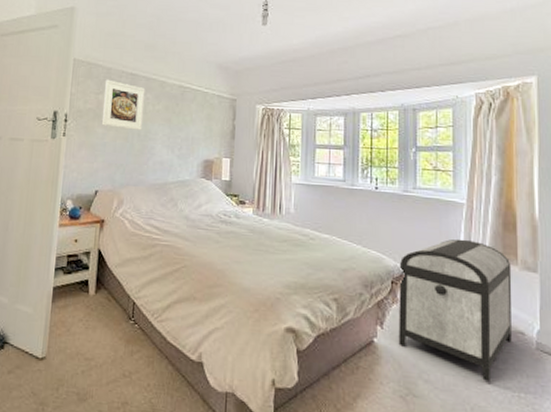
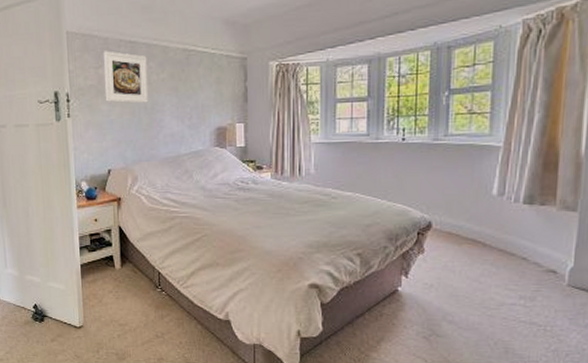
storage chest: present [398,239,512,383] -> none [423,184,549,320]

